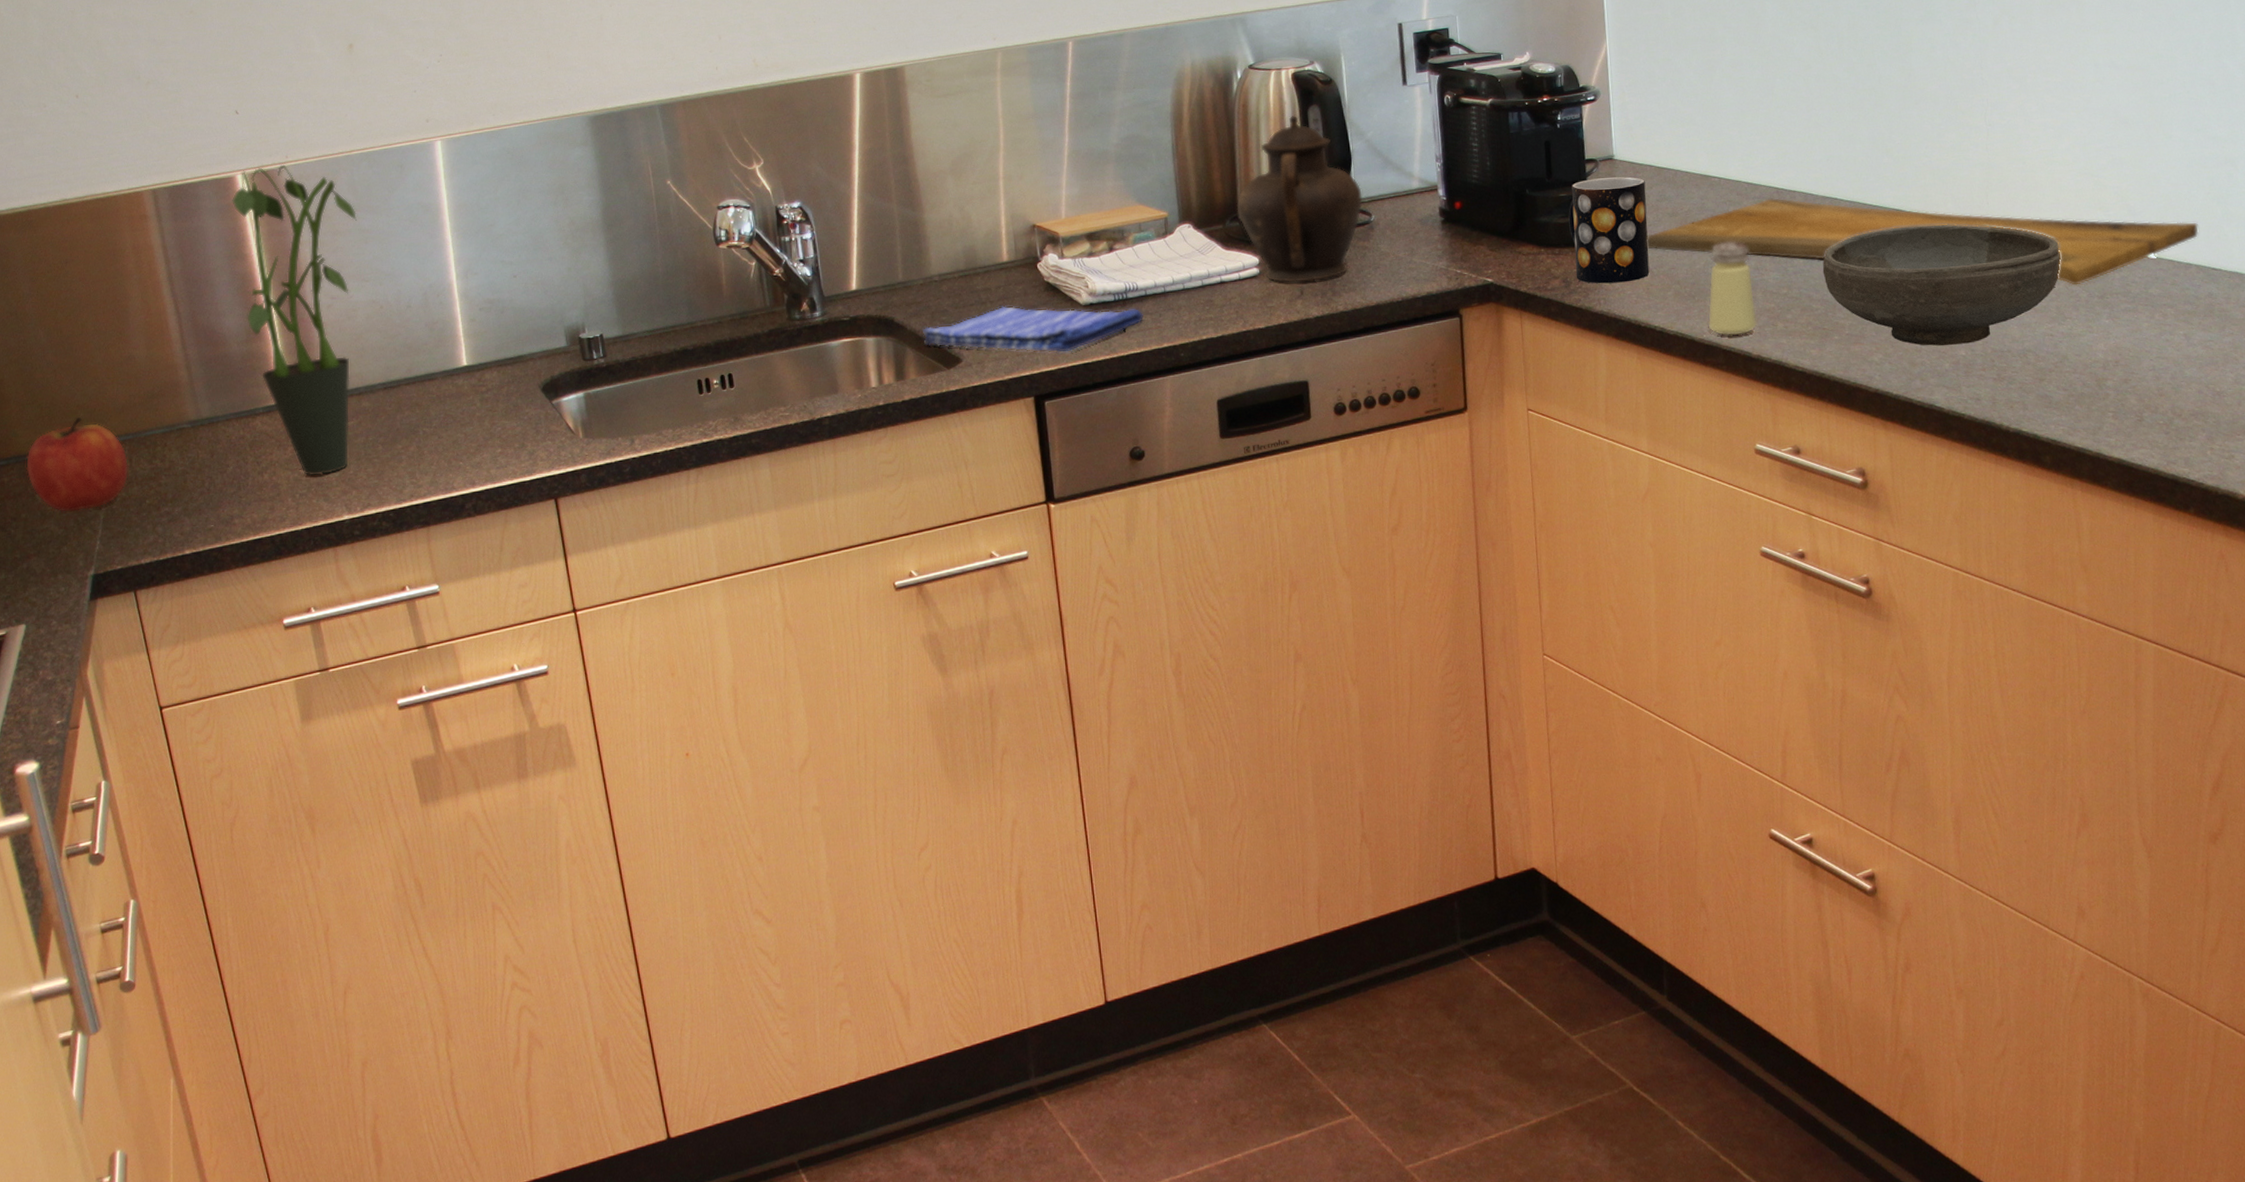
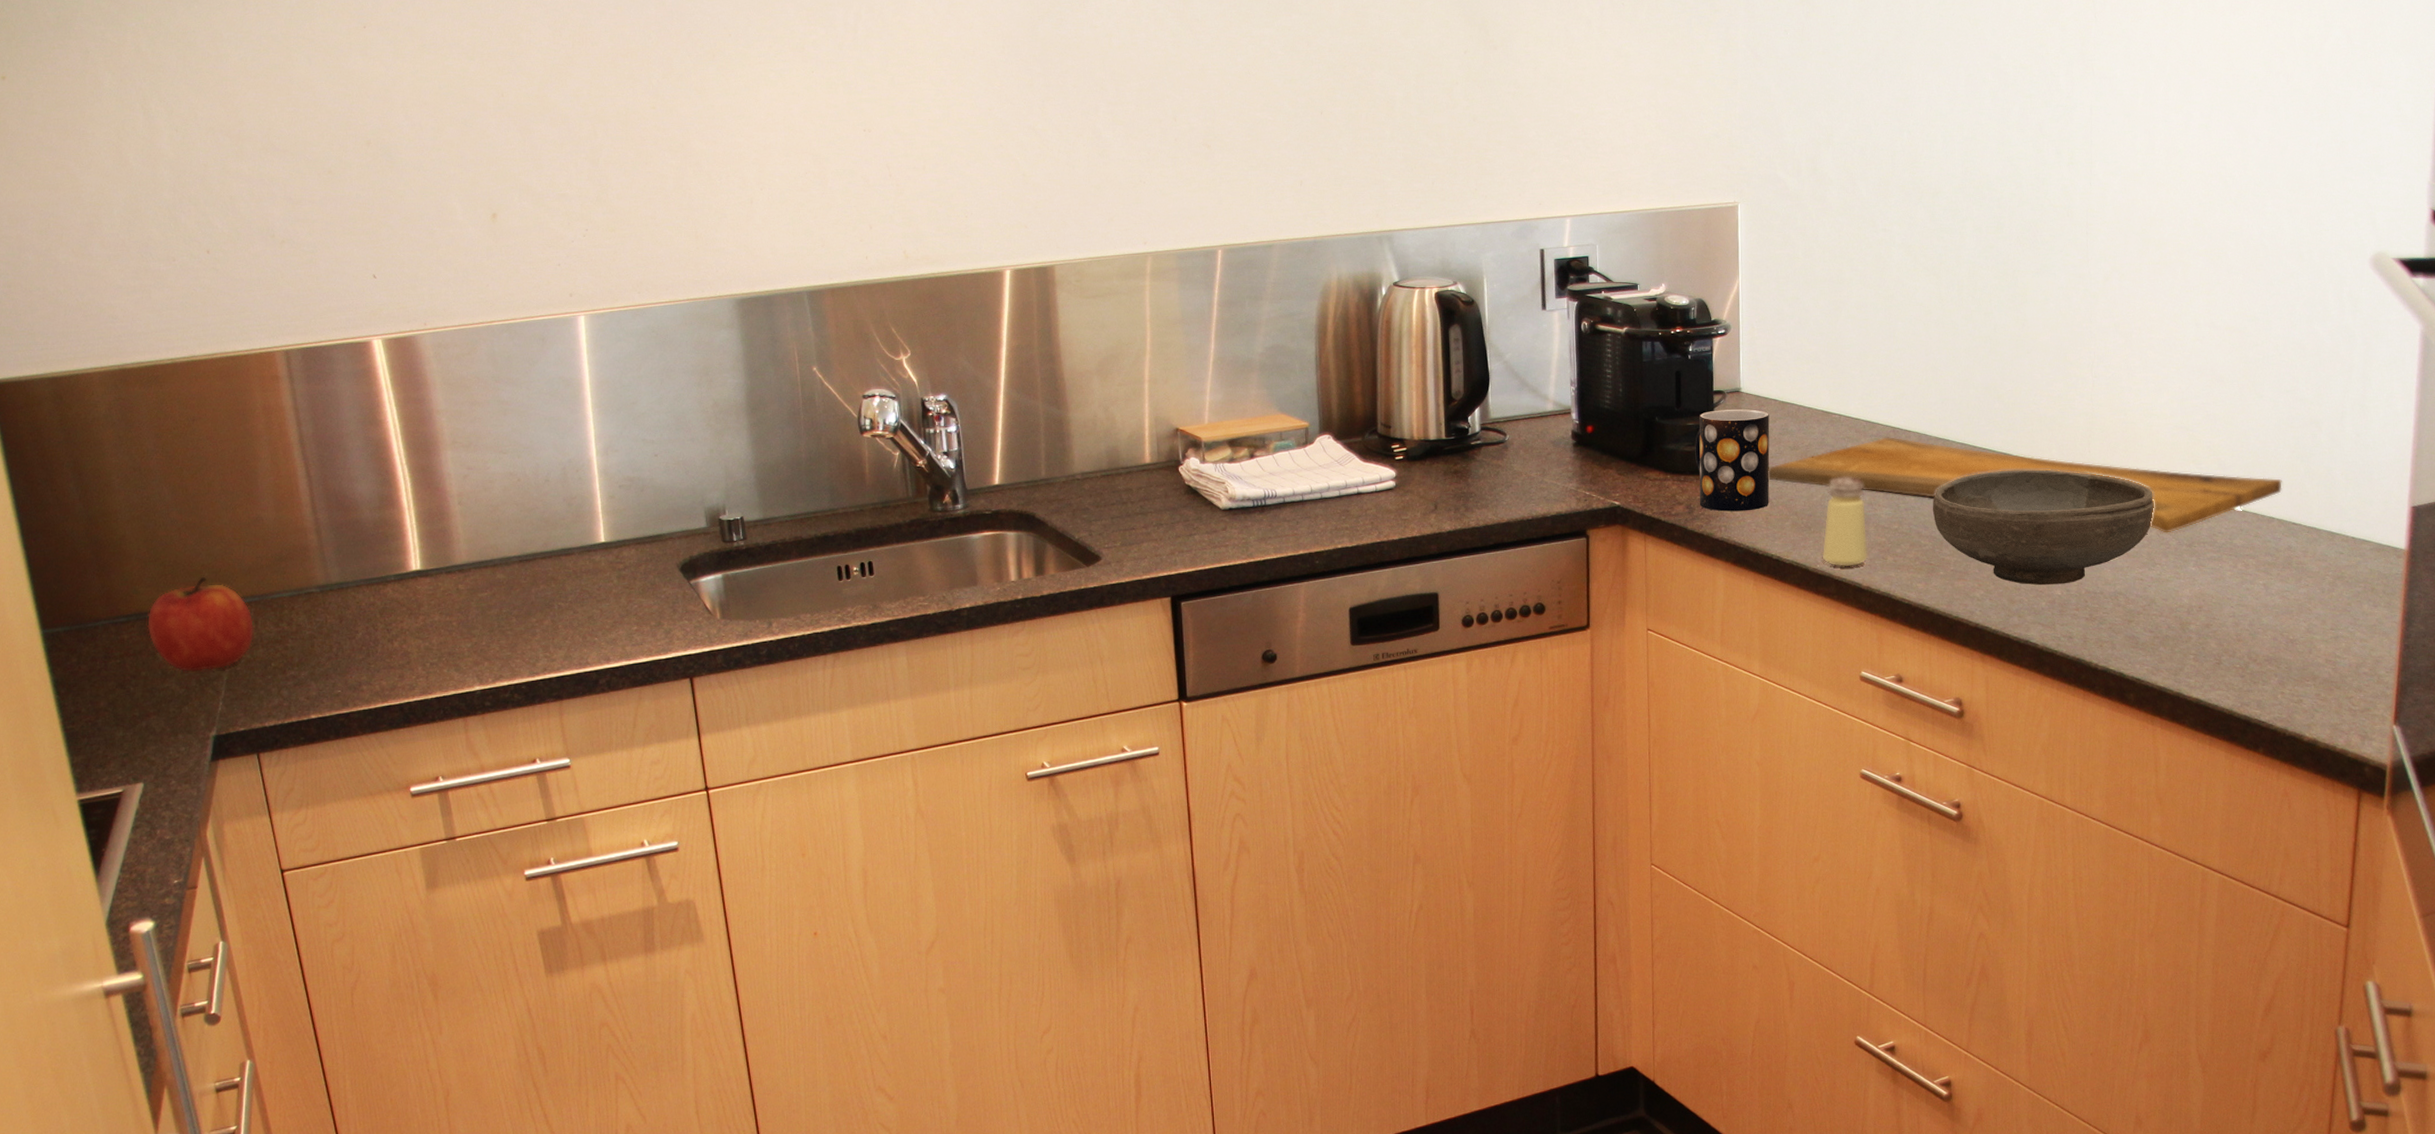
potted plant: present [232,164,356,476] -> none [367,331,496,646]
dish towel: present [923,305,1145,353] -> none [1063,506,1282,555]
teapot: present [1236,114,1363,283] -> none [1376,333,1498,497]

